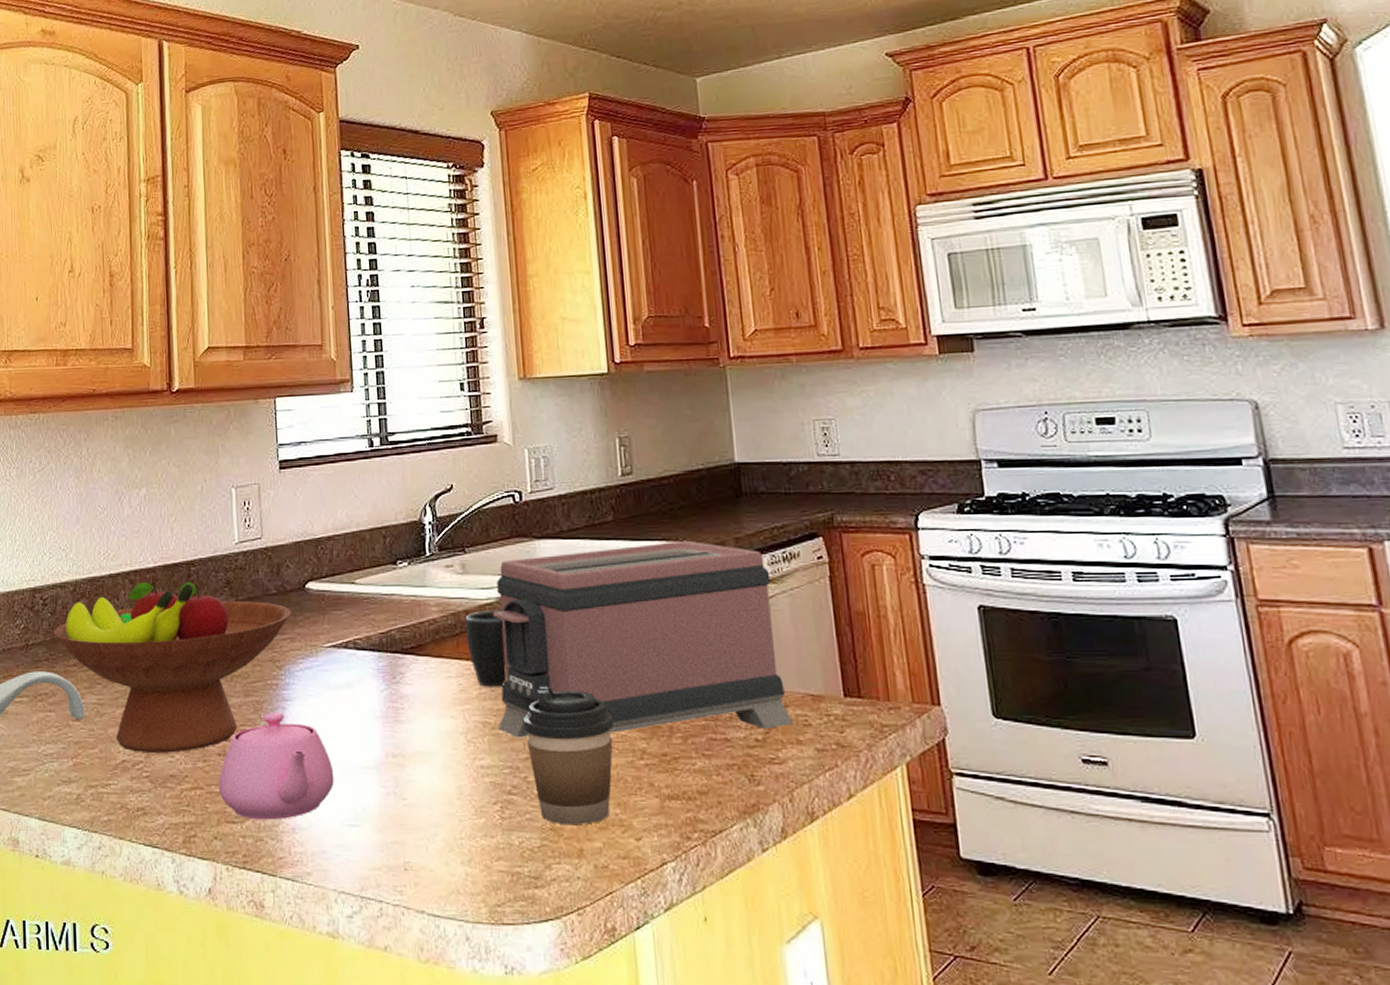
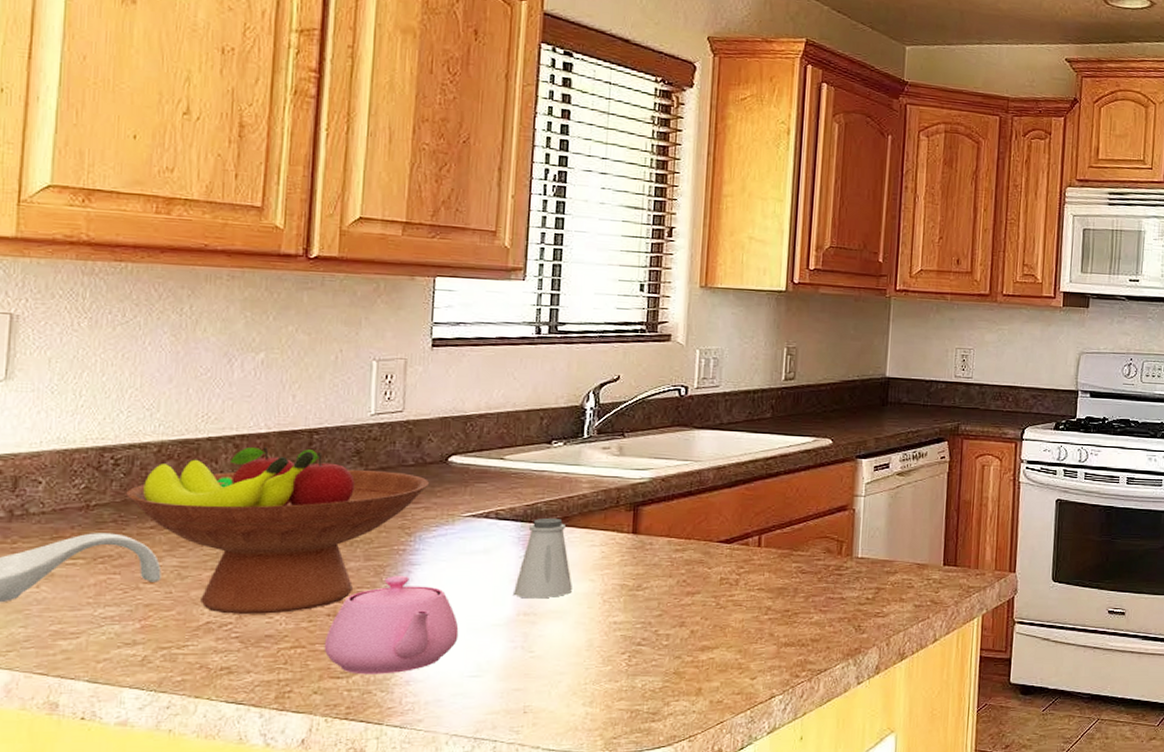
saltshaker: none [380,646,435,738] -> present [514,517,572,599]
mug: present [465,611,507,687] -> none [614,489,653,555]
toaster: present [493,540,794,738] -> none [636,437,900,598]
coffee cup: present [523,686,614,826] -> none [660,554,746,670]

